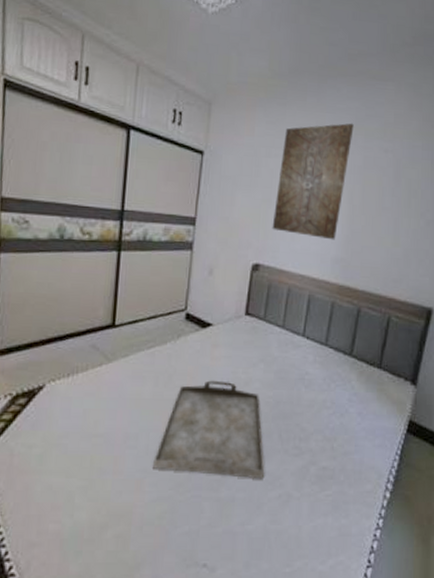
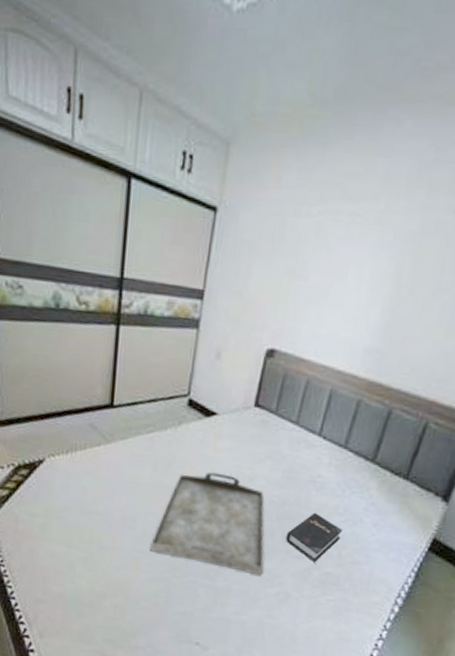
wall art: present [272,123,354,240] -> none [293,171,415,326]
hardback book: none [283,409,332,459] -> present [286,512,343,563]

